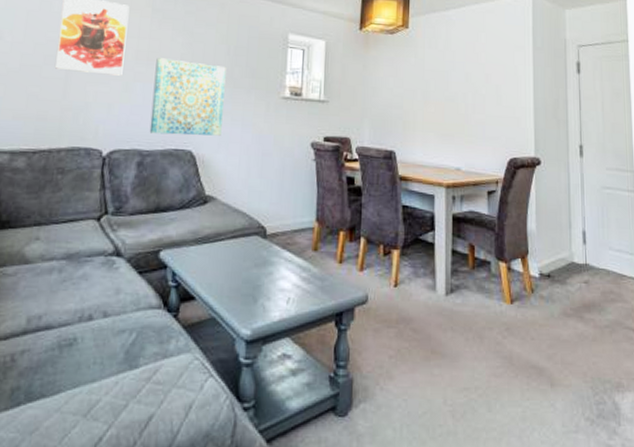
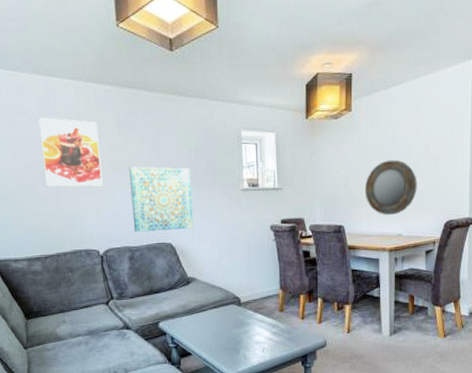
home mirror: none [420,83,478,145] -> present [365,160,417,215]

